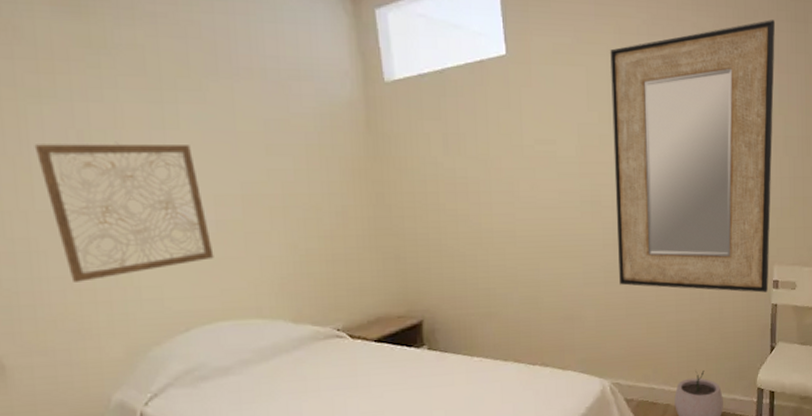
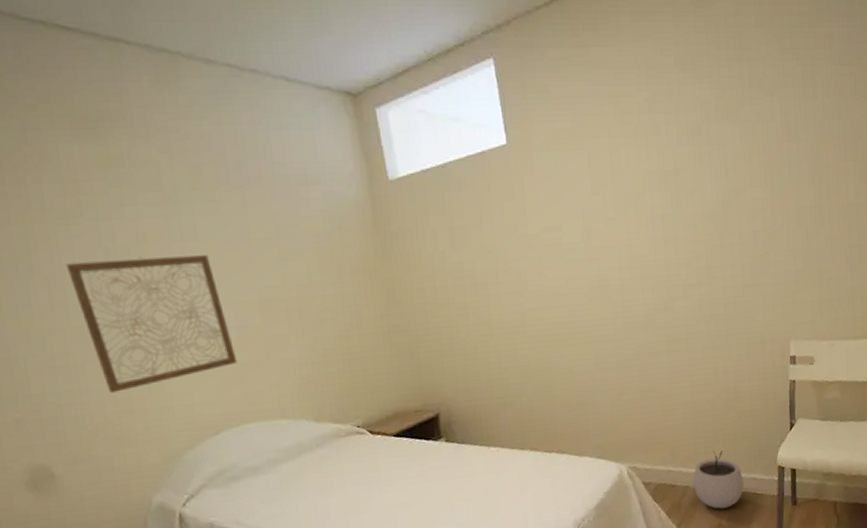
home mirror: present [610,20,775,293] -> none [611,87,786,370]

